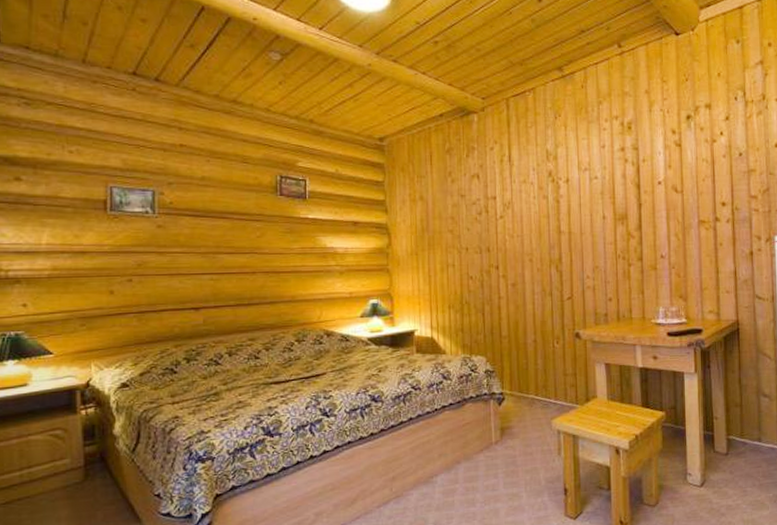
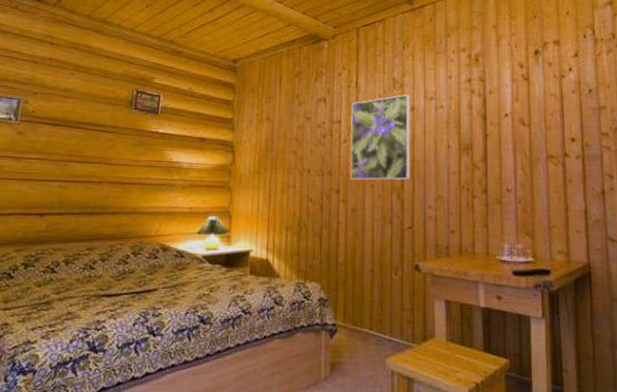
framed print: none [506,167,568,255] -> present [350,94,411,180]

